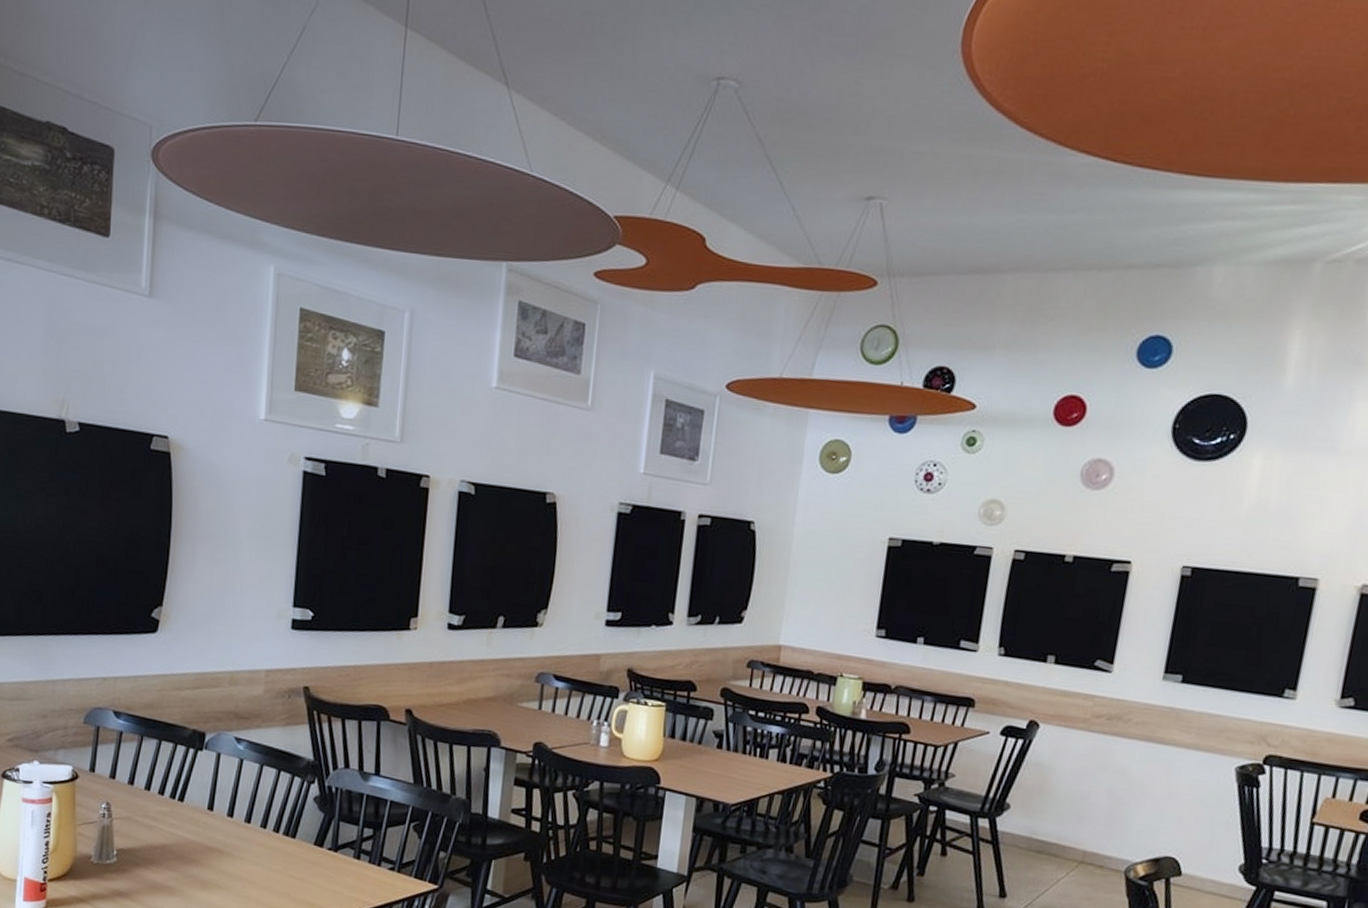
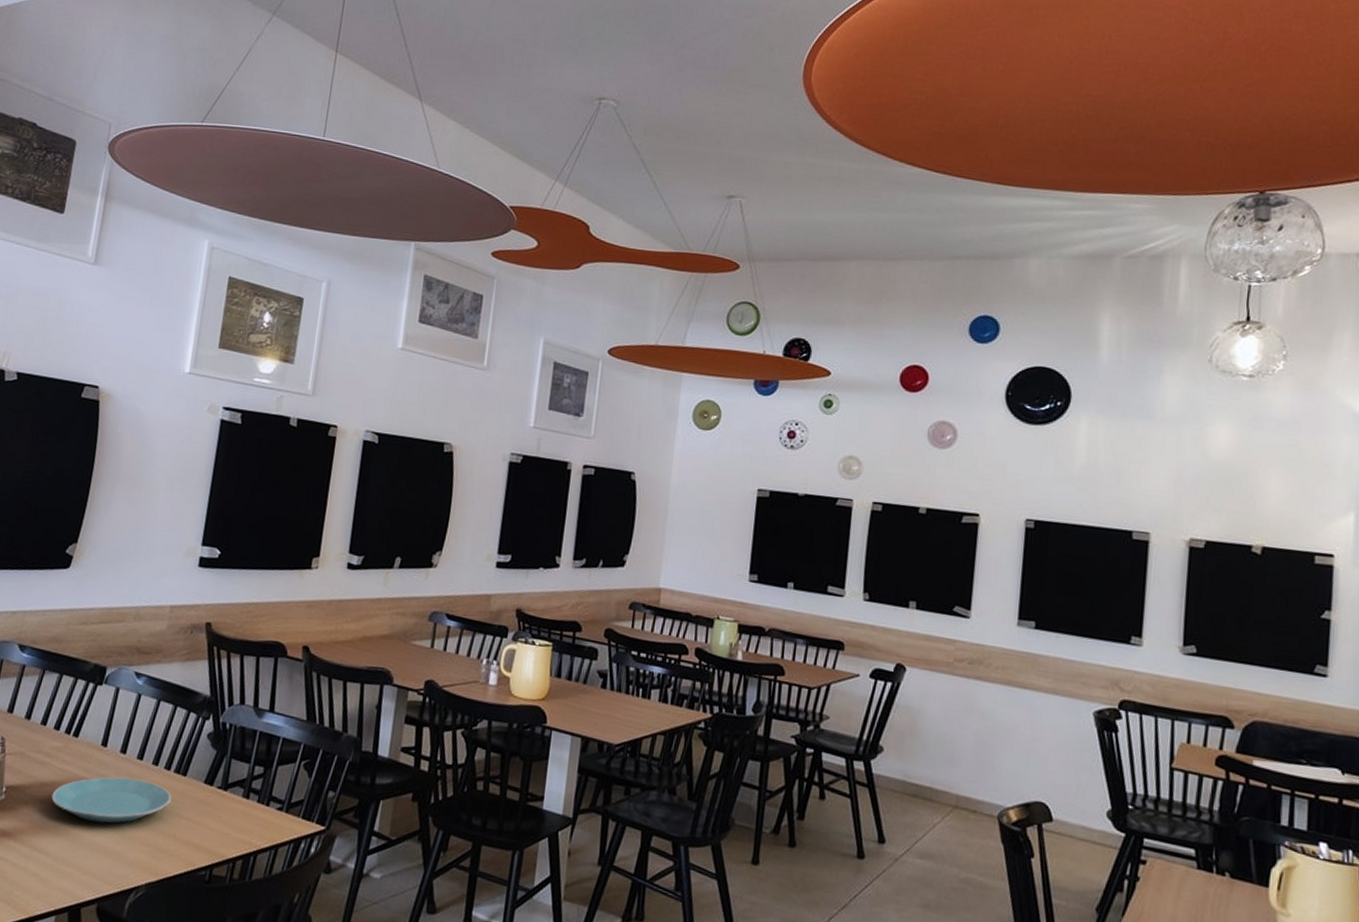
plate: none [163,839,282,884] -> present [51,776,172,824]

